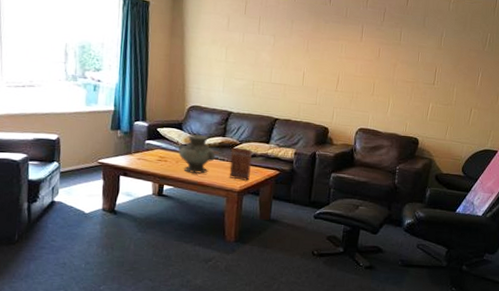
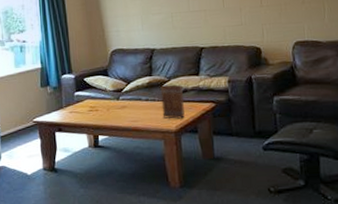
vase: present [178,134,215,174] -> none [108,78,145,120]

